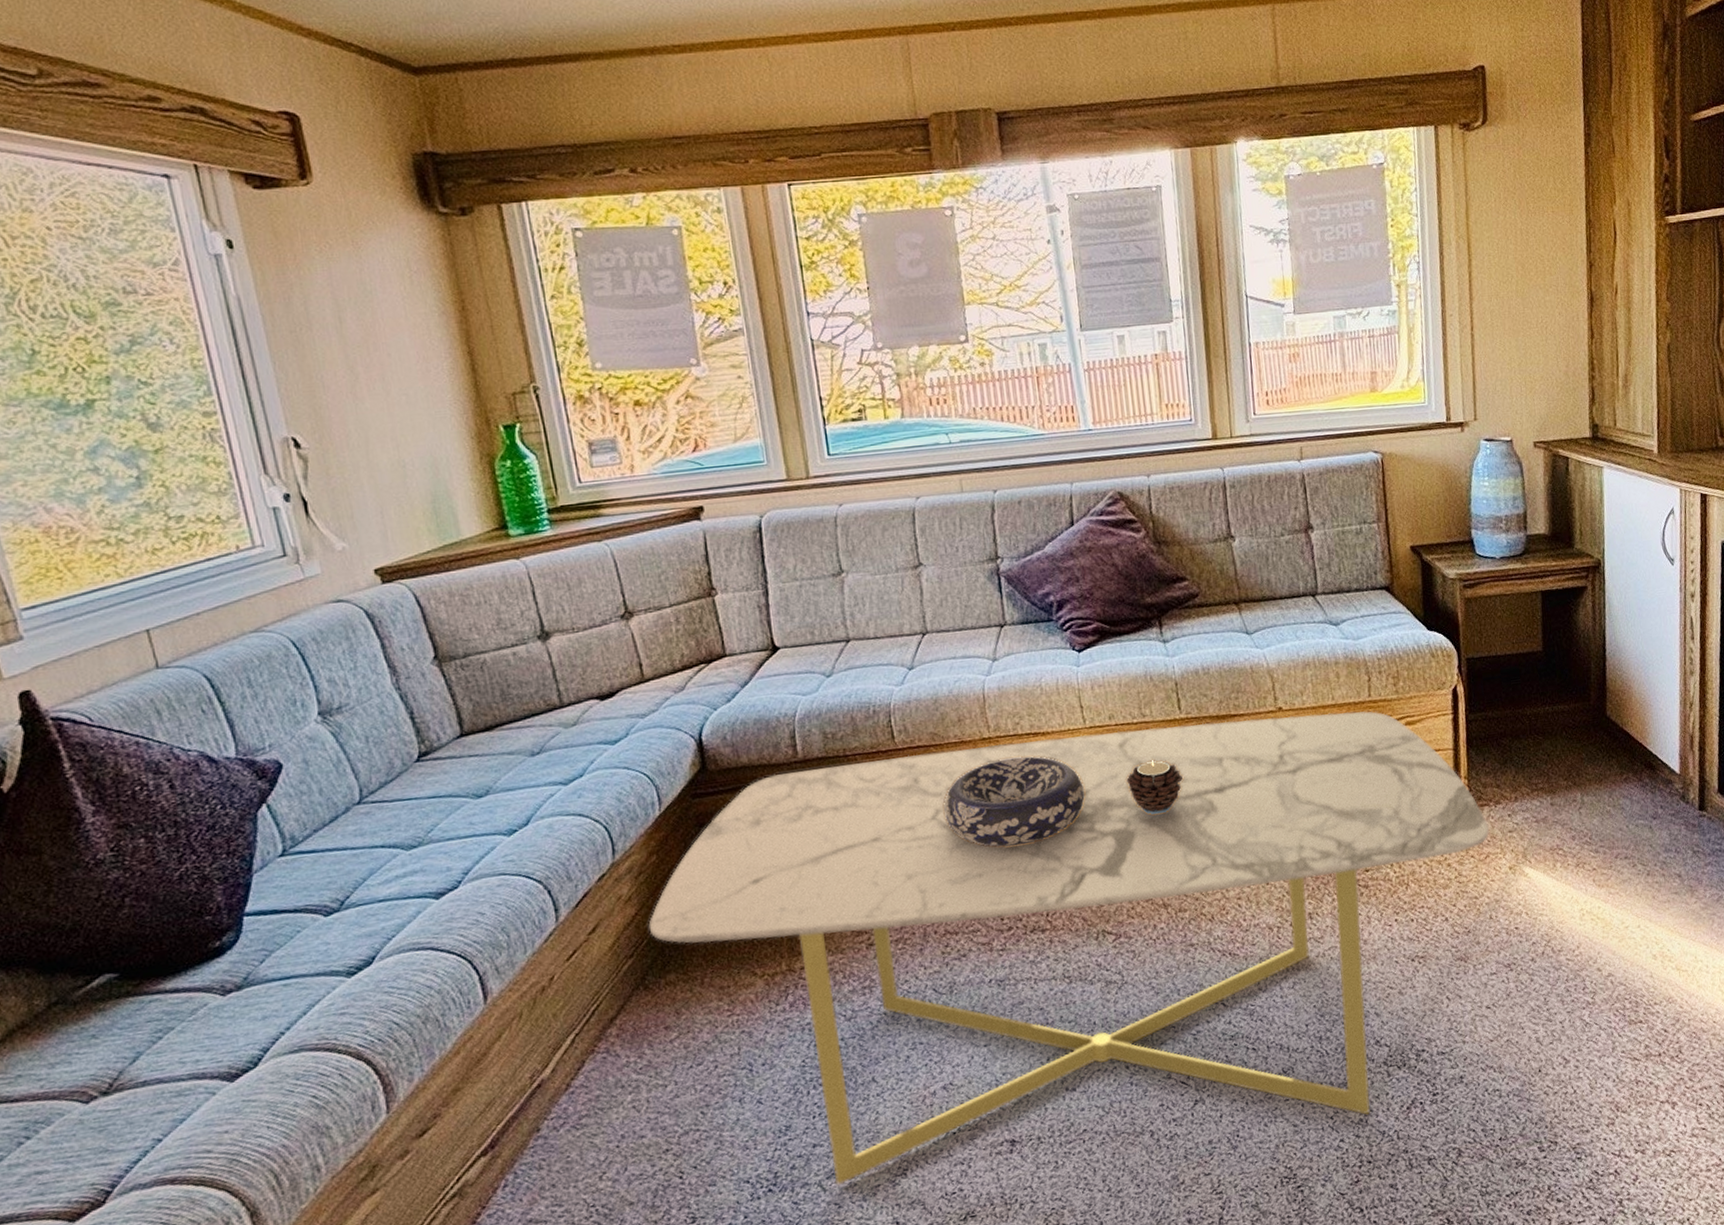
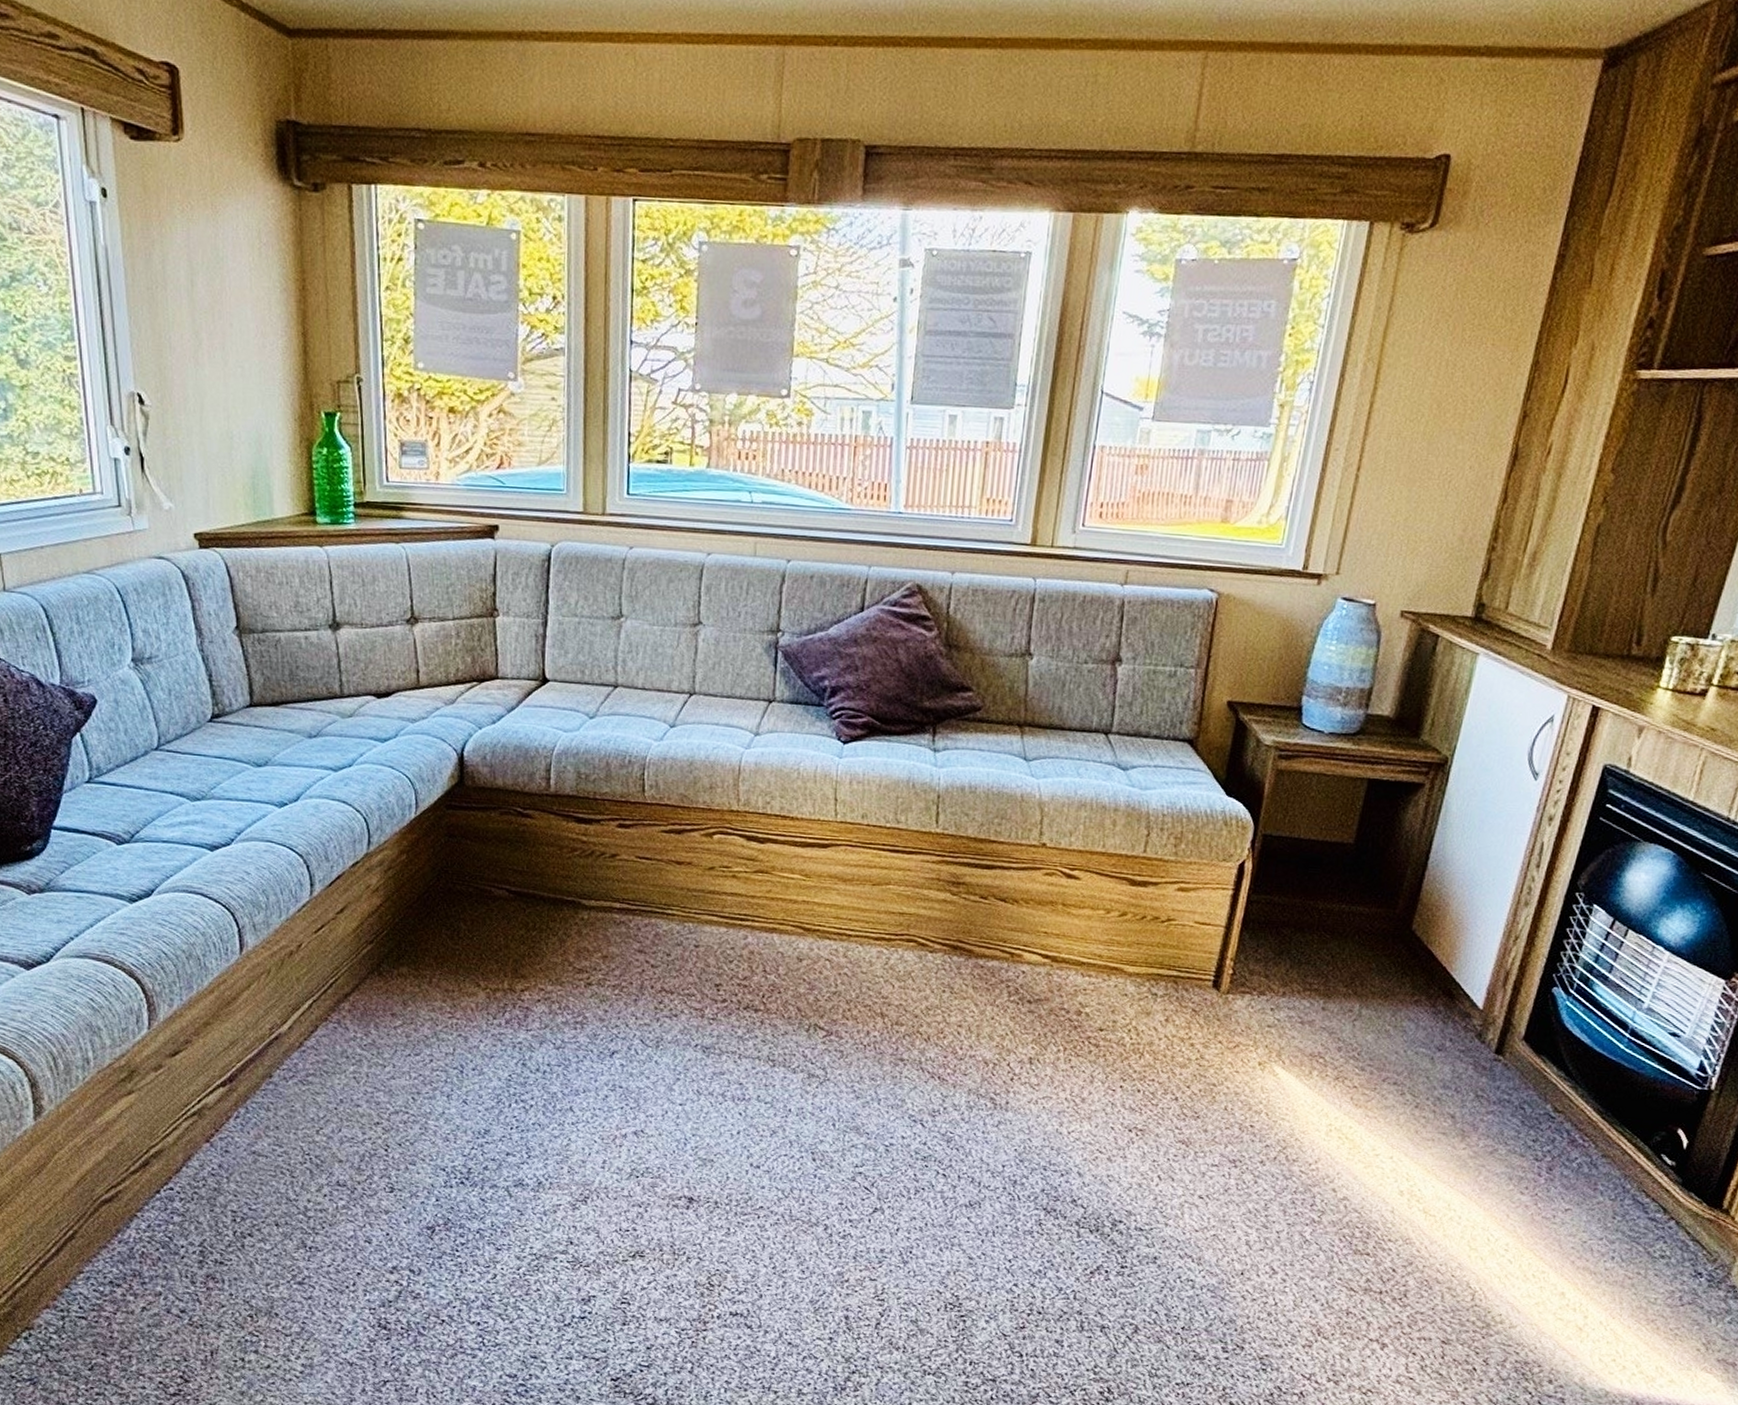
coffee table: present [648,711,1489,1186] -> none [390,802,1246,1268]
decorative bowl: present [943,756,1085,847] -> none [679,834,824,923]
candle: present [1126,759,1184,815] -> none [867,867,927,925]

